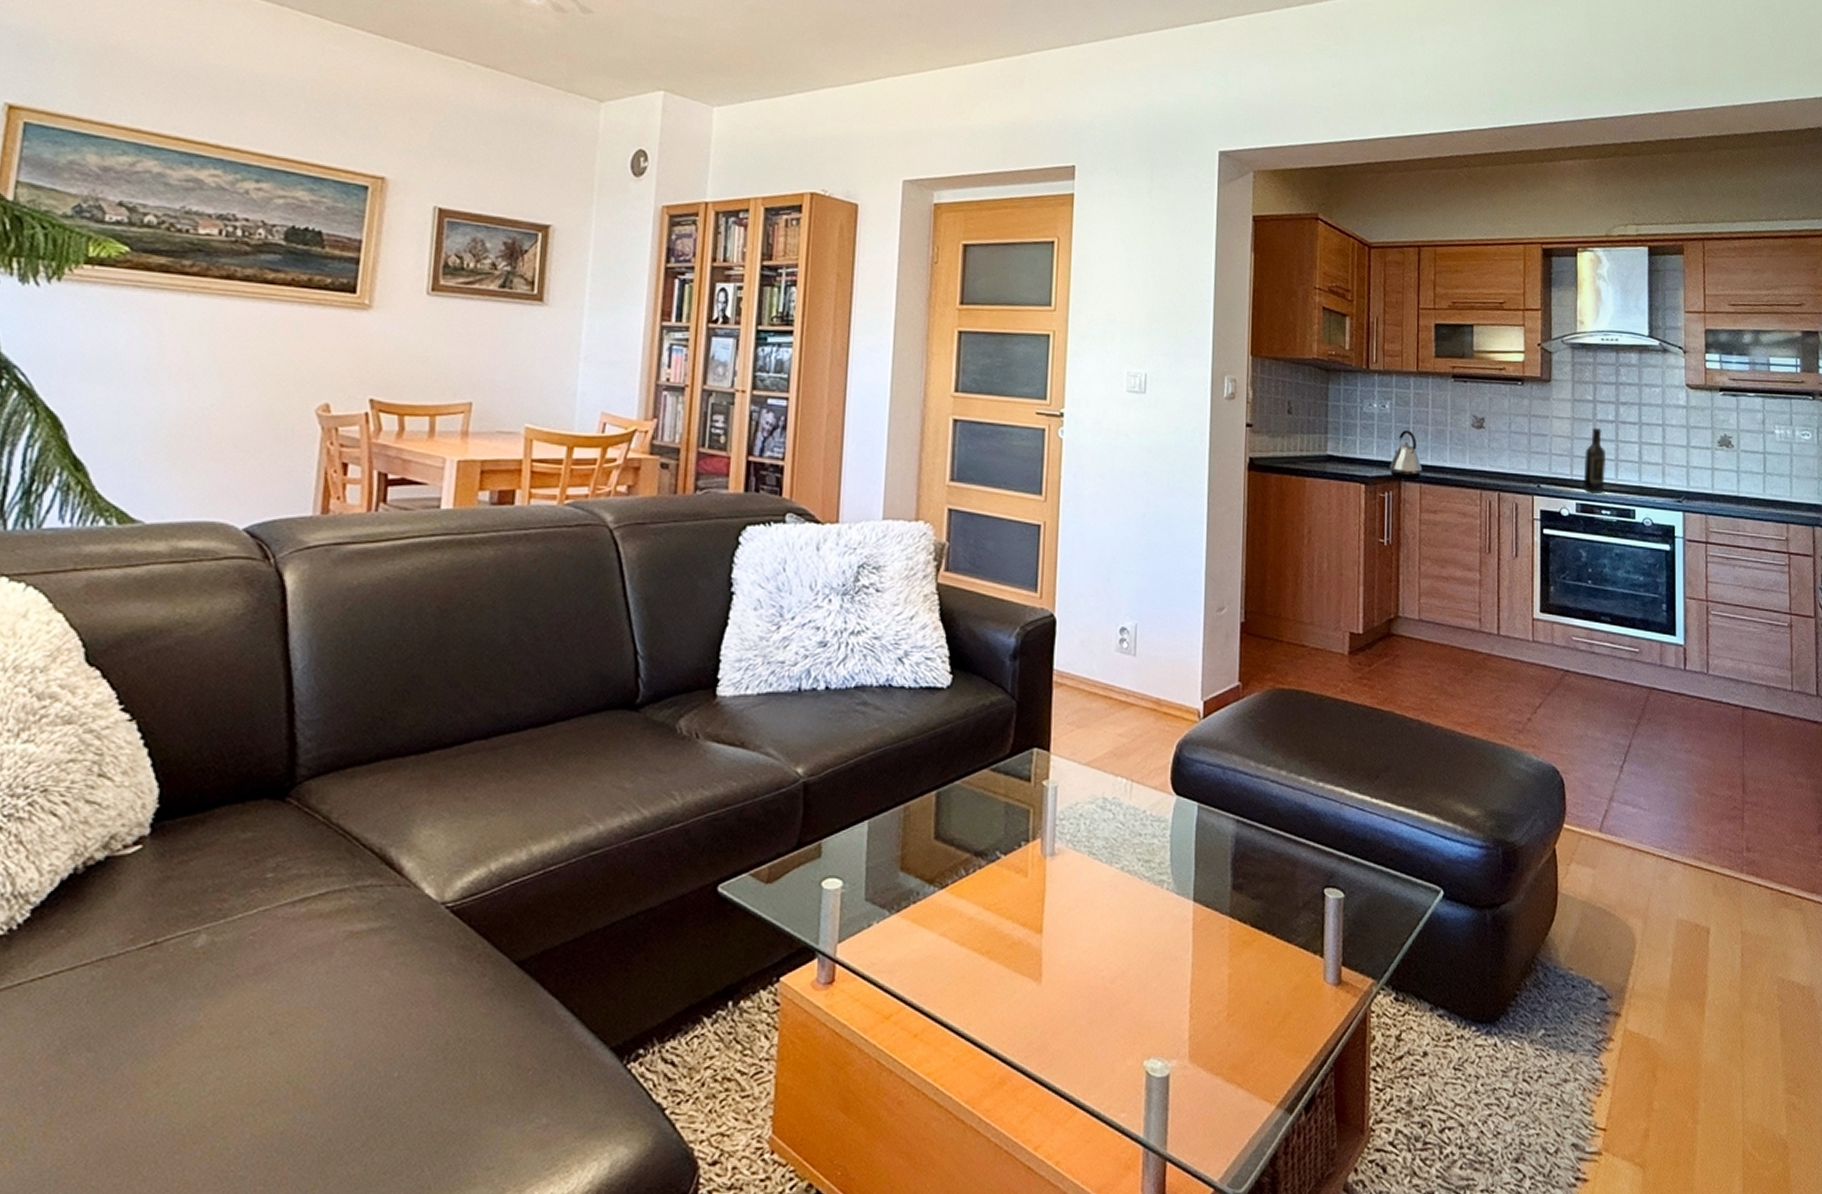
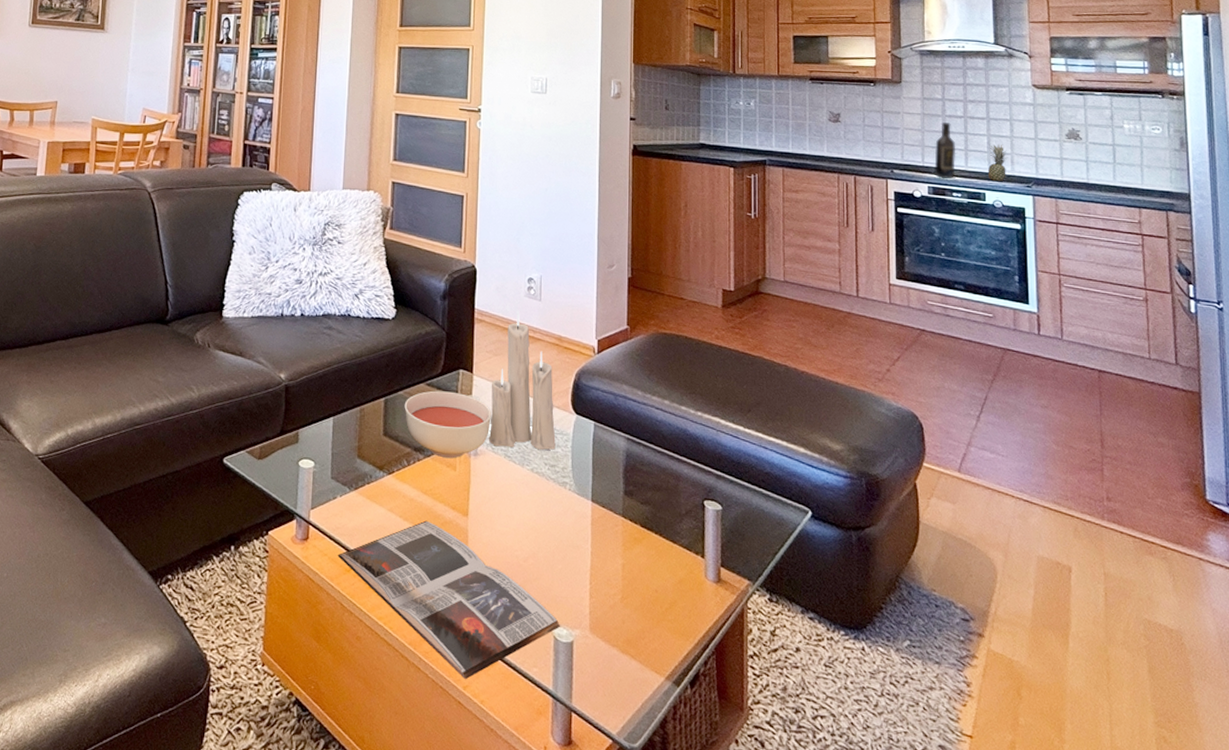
magazine: none [873,943,1155,1139] -> present [337,520,561,680]
bowl: none [962,777,1073,862] -> present [404,390,491,459]
candle: none [1068,669,1152,843] -> present [488,310,556,451]
kettle: present [1389,430,1422,479] -> none [754,123,785,164]
fruit: none [1638,452,1659,497] -> present [987,144,1008,182]

